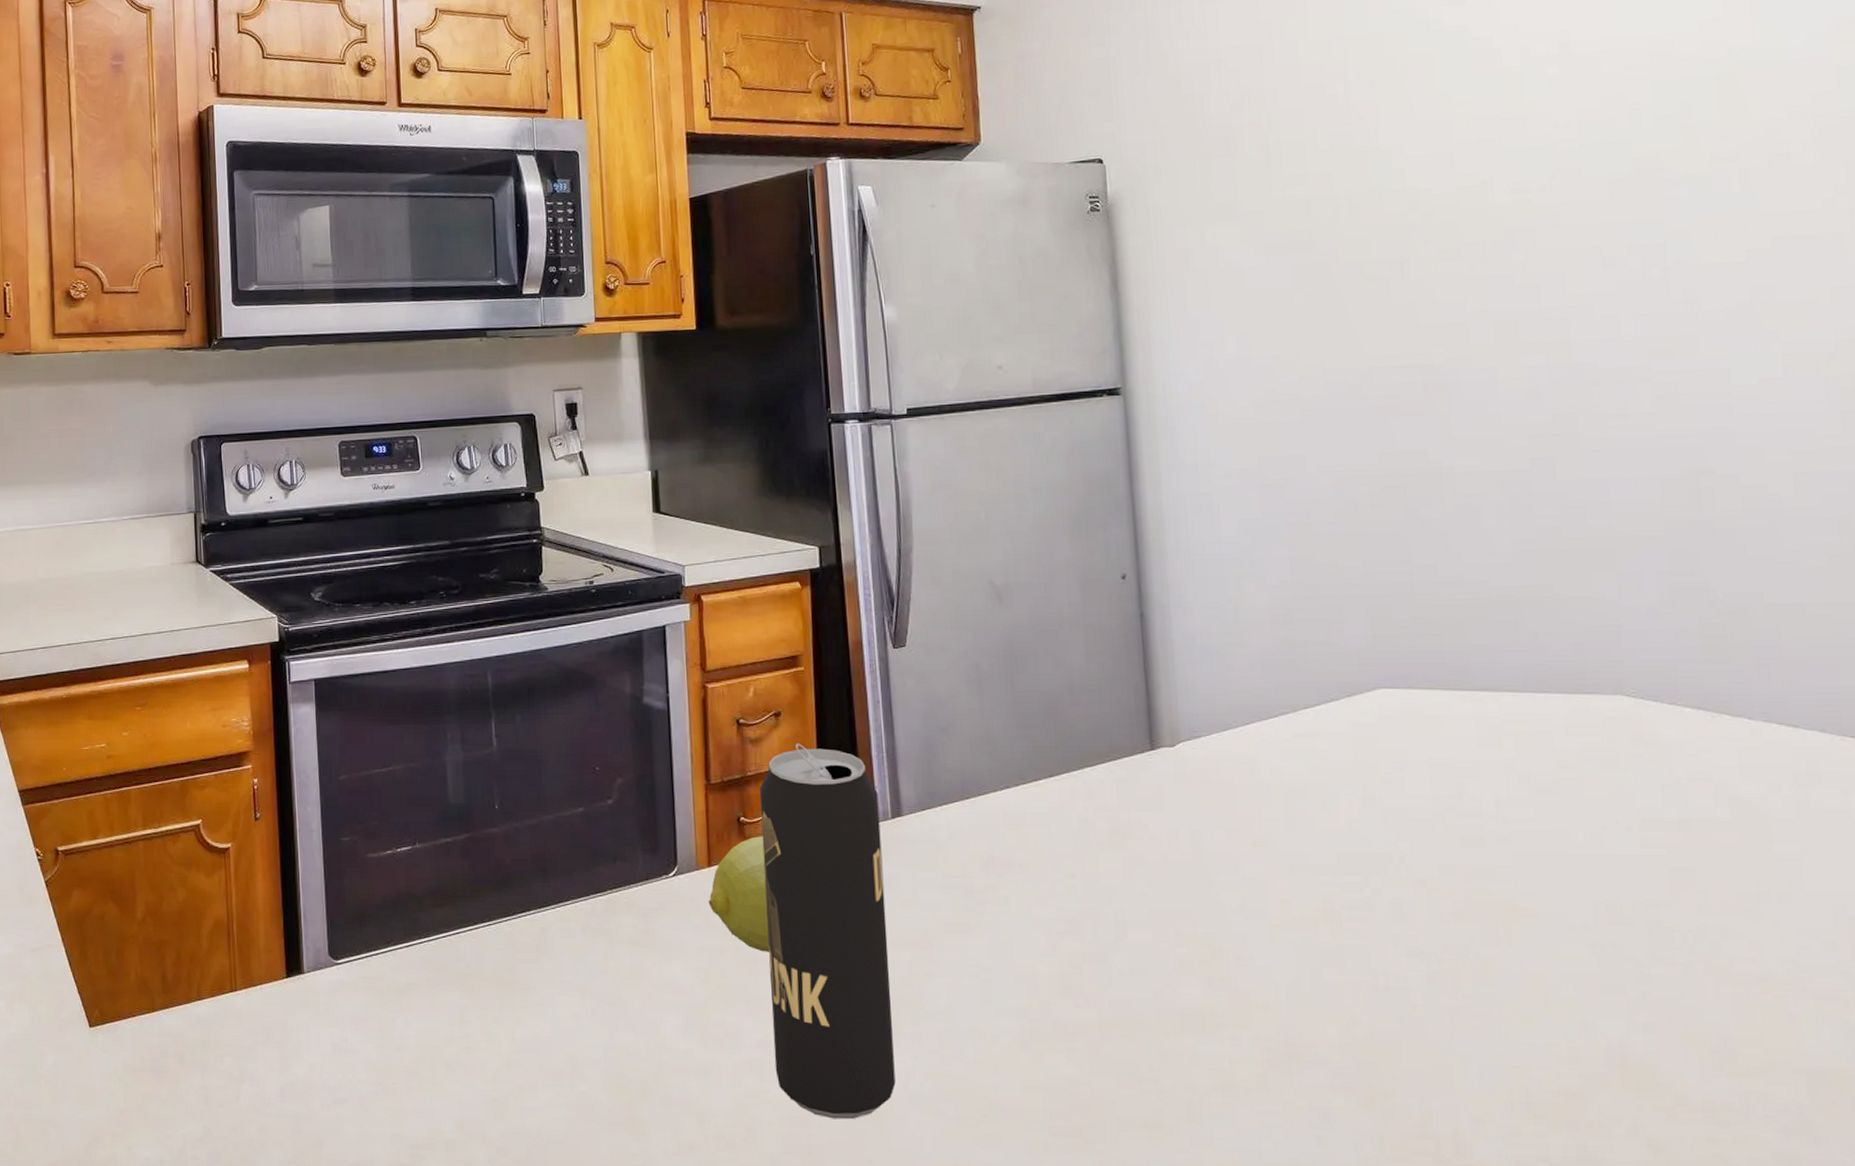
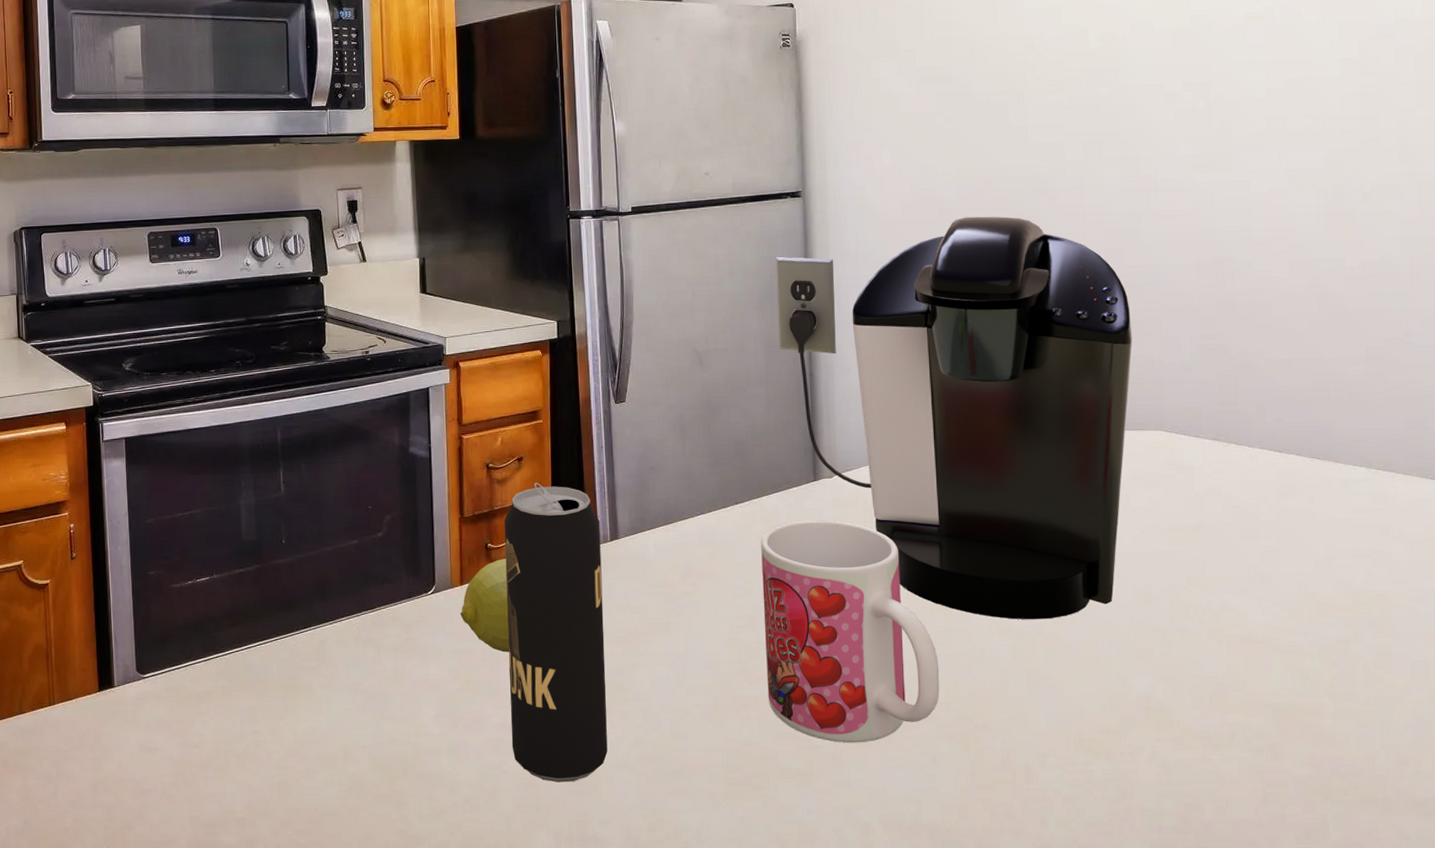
mug: none [1084,800,1330,1090] -> present [761,520,940,743]
coffee maker: none [1090,417,1575,940] -> present [775,216,1133,620]

